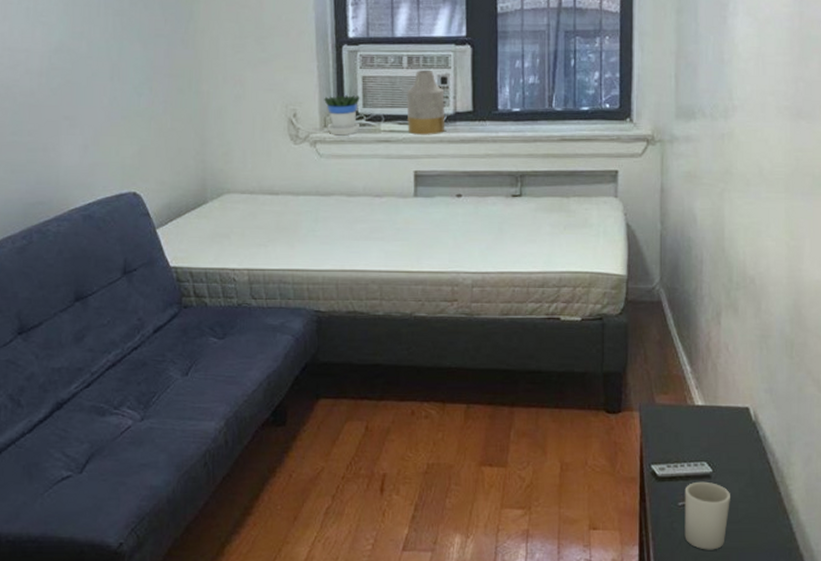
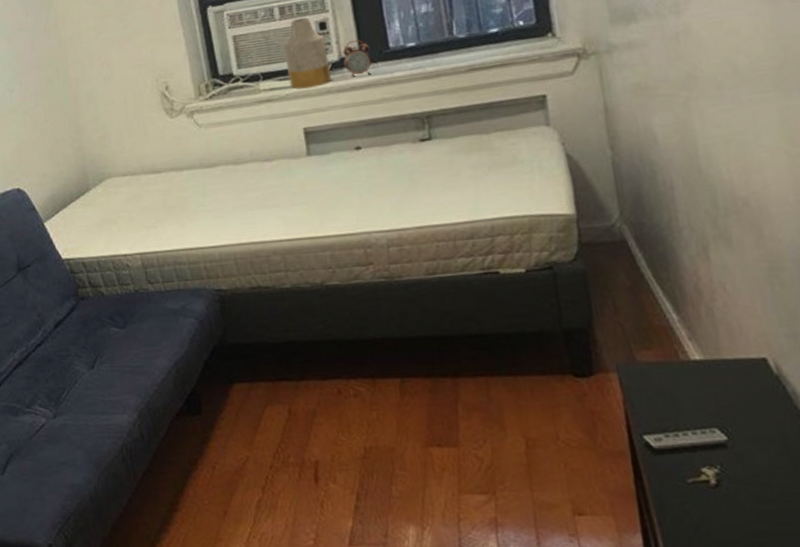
flowerpot: present [324,94,361,136] -> none [195,57,238,103]
alarm clock: none [458,98,482,131] -> present [342,40,372,77]
mug: present [684,481,730,550] -> none [693,452,760,537]

